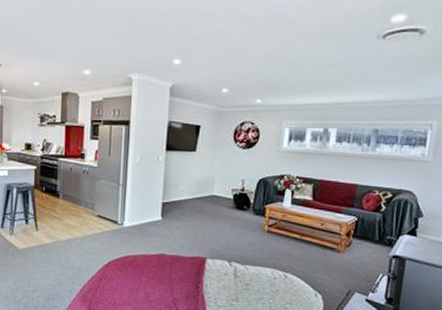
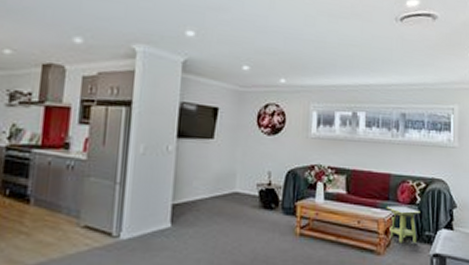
side table: none [350,212,384,246] -> present [386,206,420,244]

